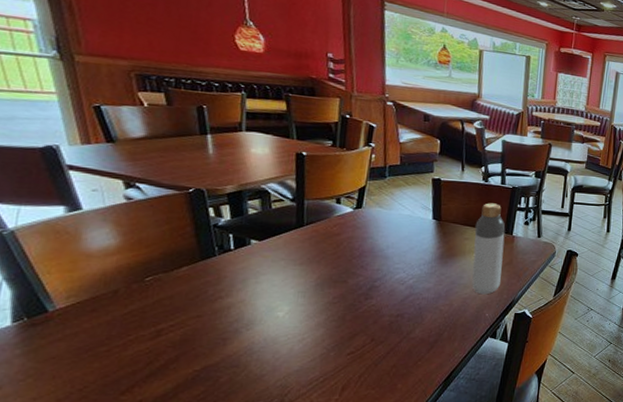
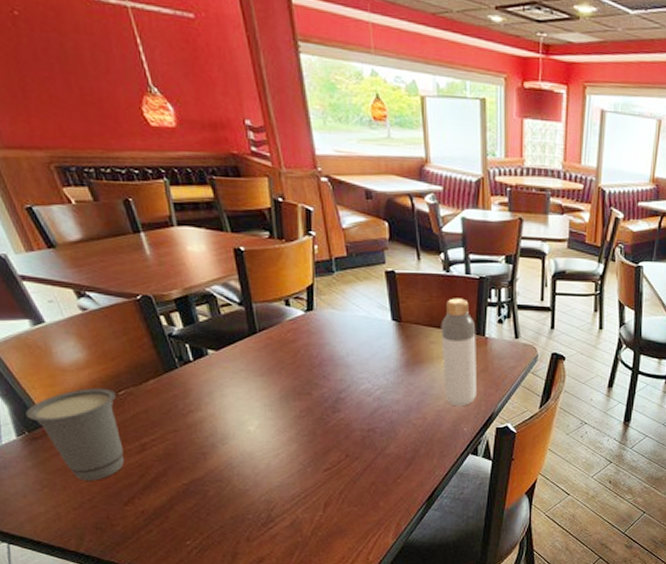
cup: none [31,273,142,369] -> present [26,388,124,481]

